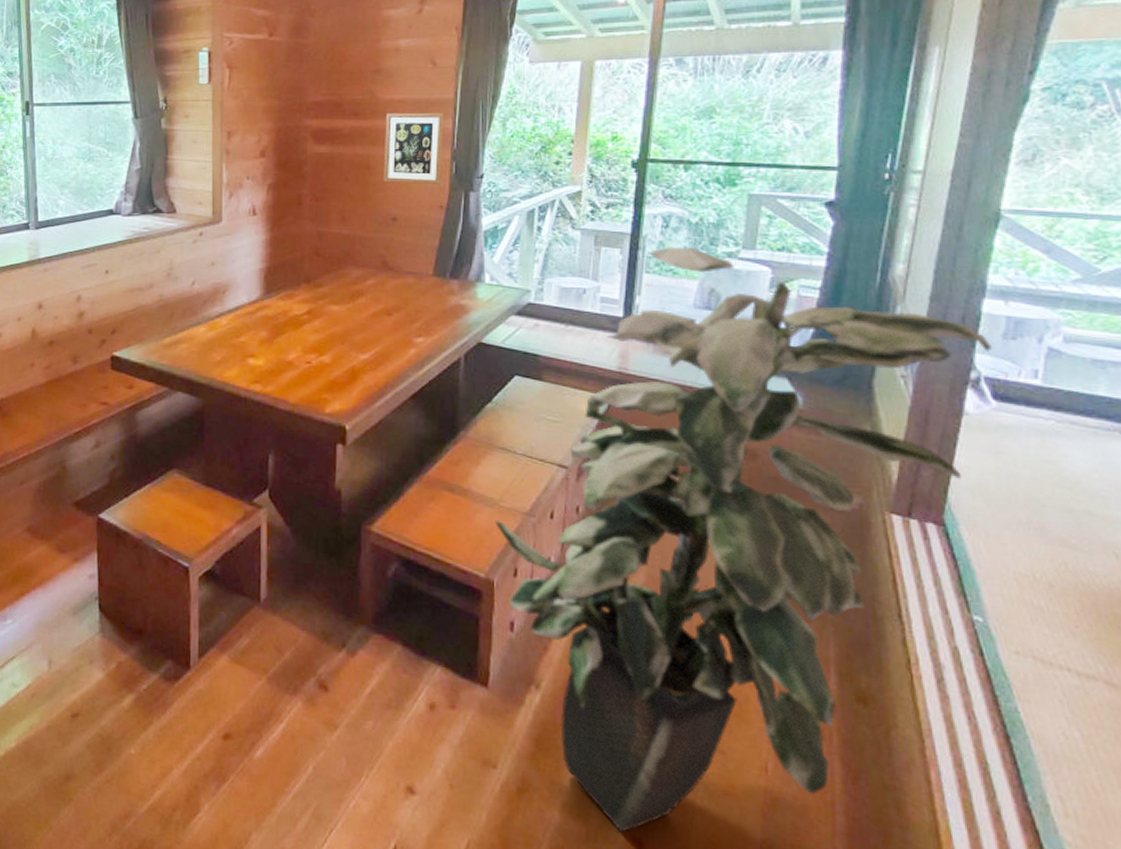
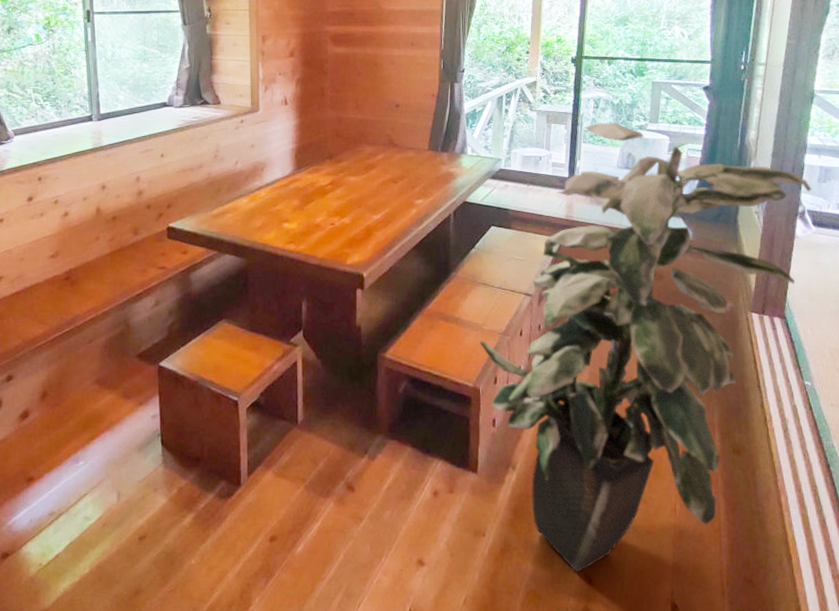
picture frame: present [383,112,445,185] -> none [388,20,434,78]

